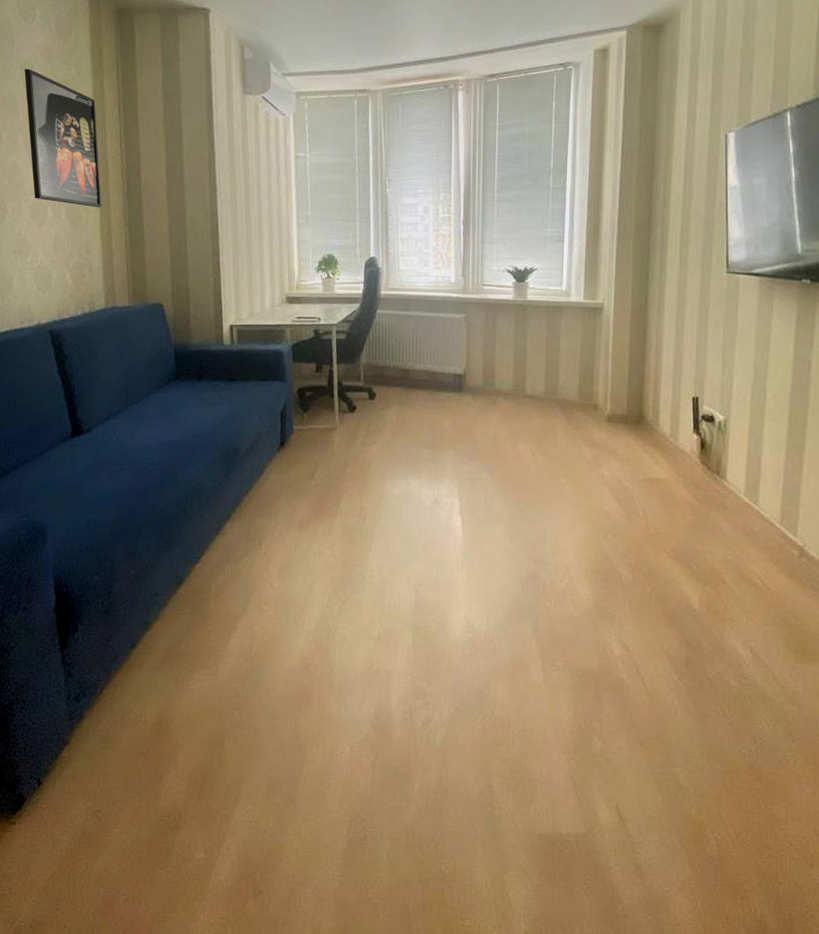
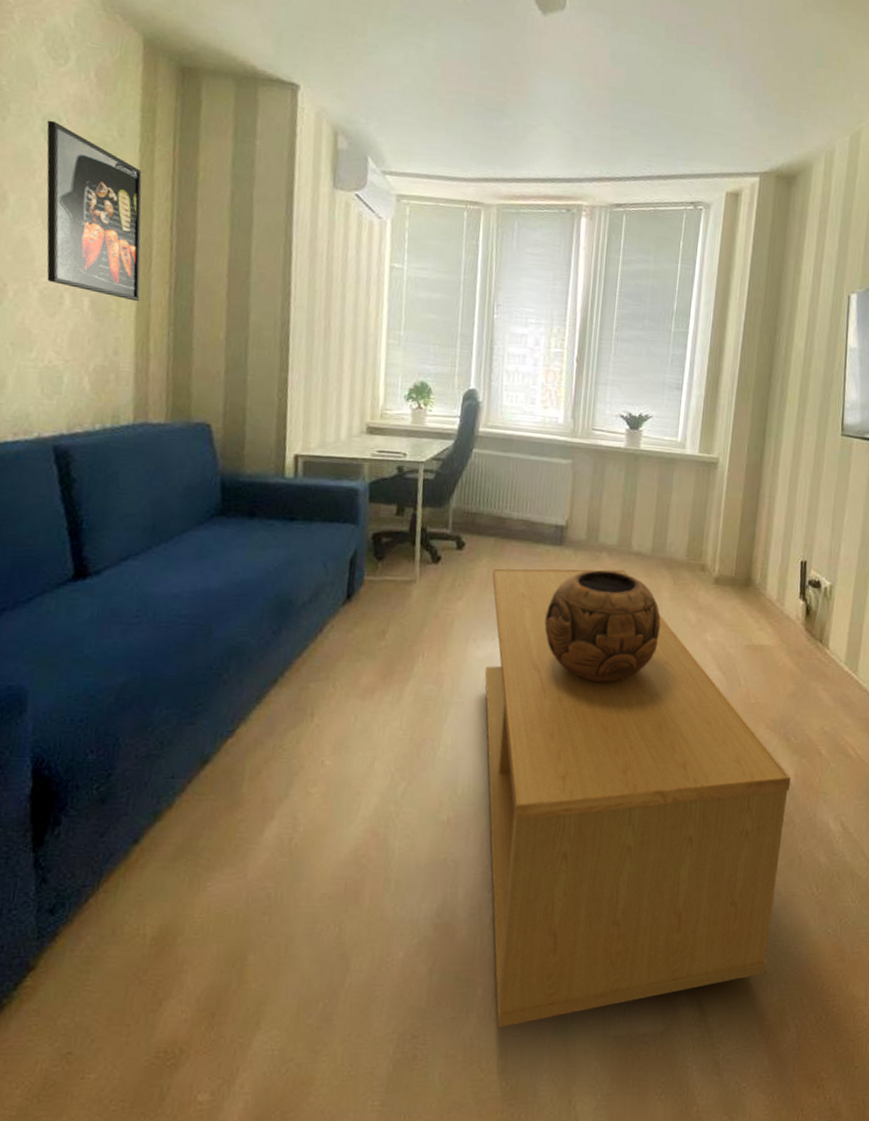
coffee table: none [401,412,696,818] -> present [484,568,791,1027]
decorative bowl: none [451,412,557,516] -> present [544,569,661,684]

